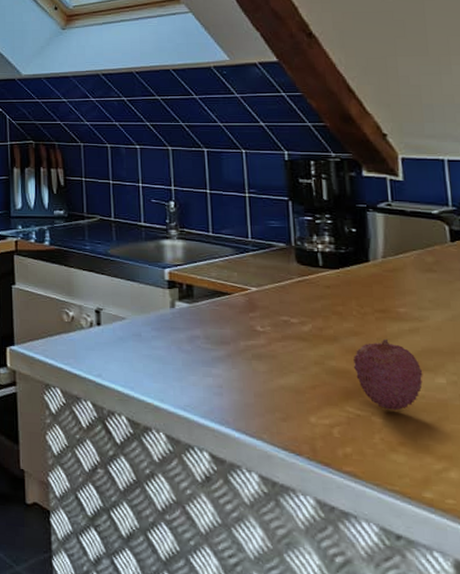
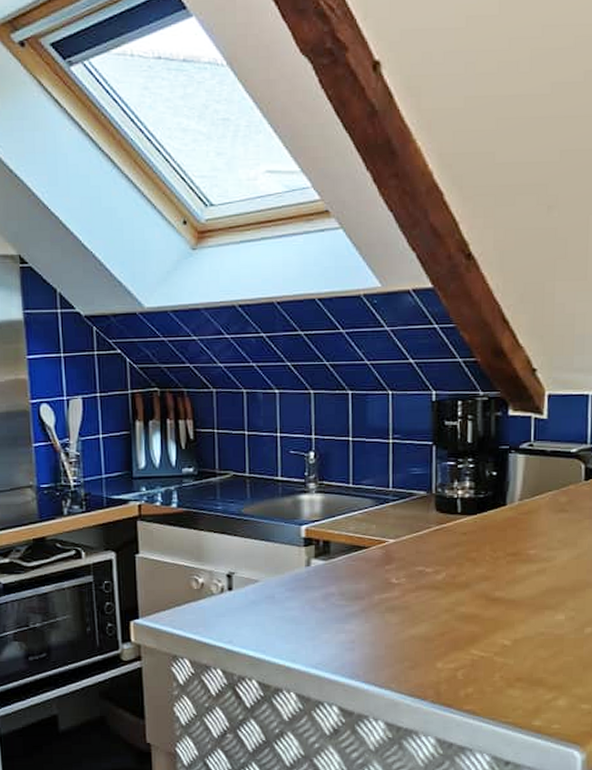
fruit: present [352,338,423,411] -> none [481,581,545,649]

